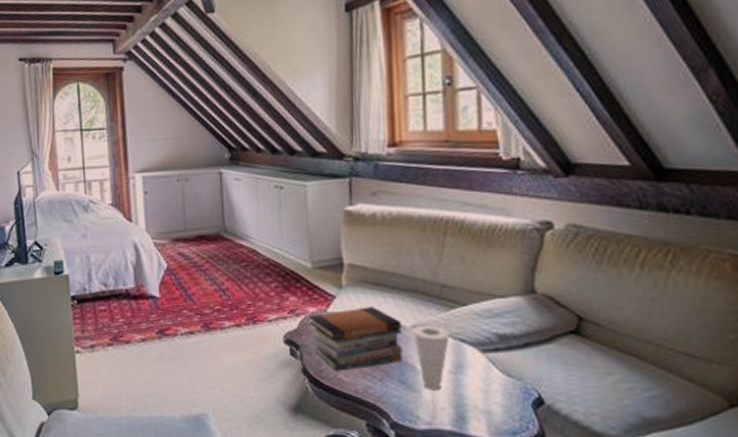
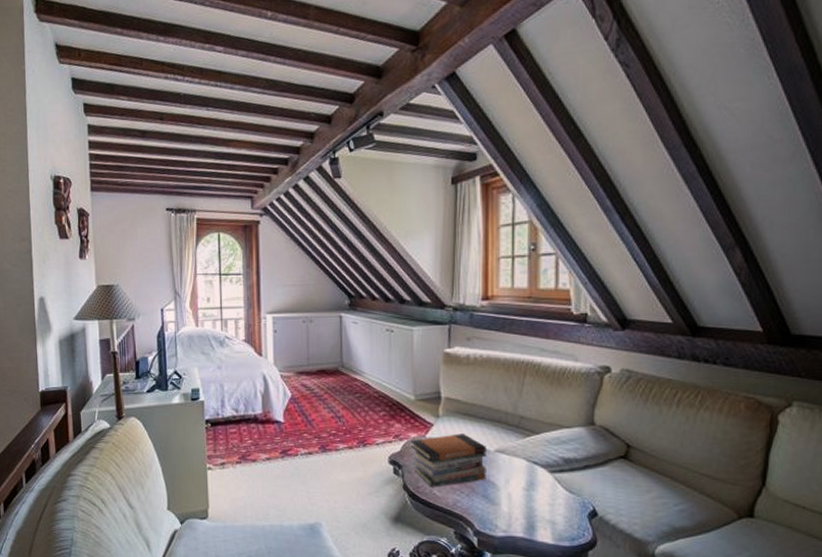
cup: present [412,324,450,391] -> none [495,449,525,504]

